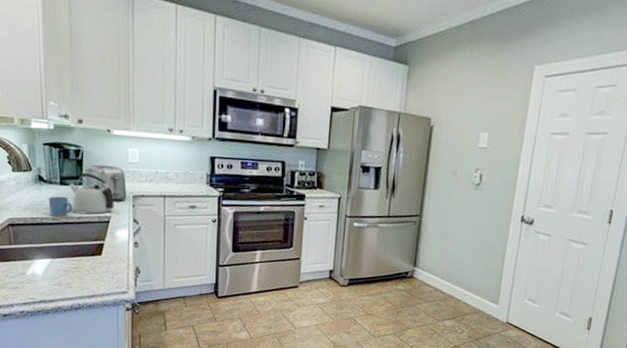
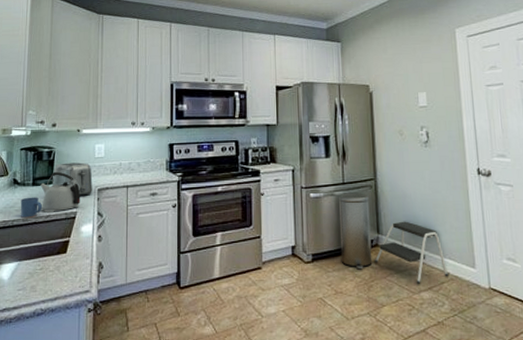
pedal bin: none [375,226,412,296] -> present [338,192,373,268]
step stool: none [406,257,474,314] -> present [374,221,449,285]

